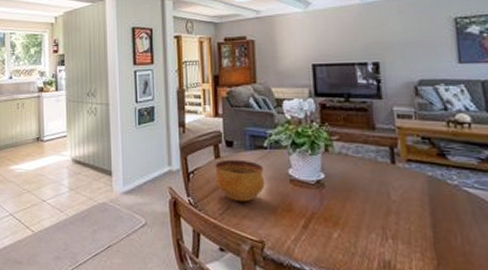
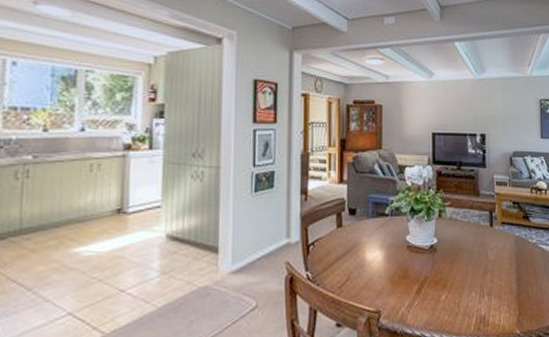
bowl: present [215,159,266,202] -> none [336,228,385,273]

